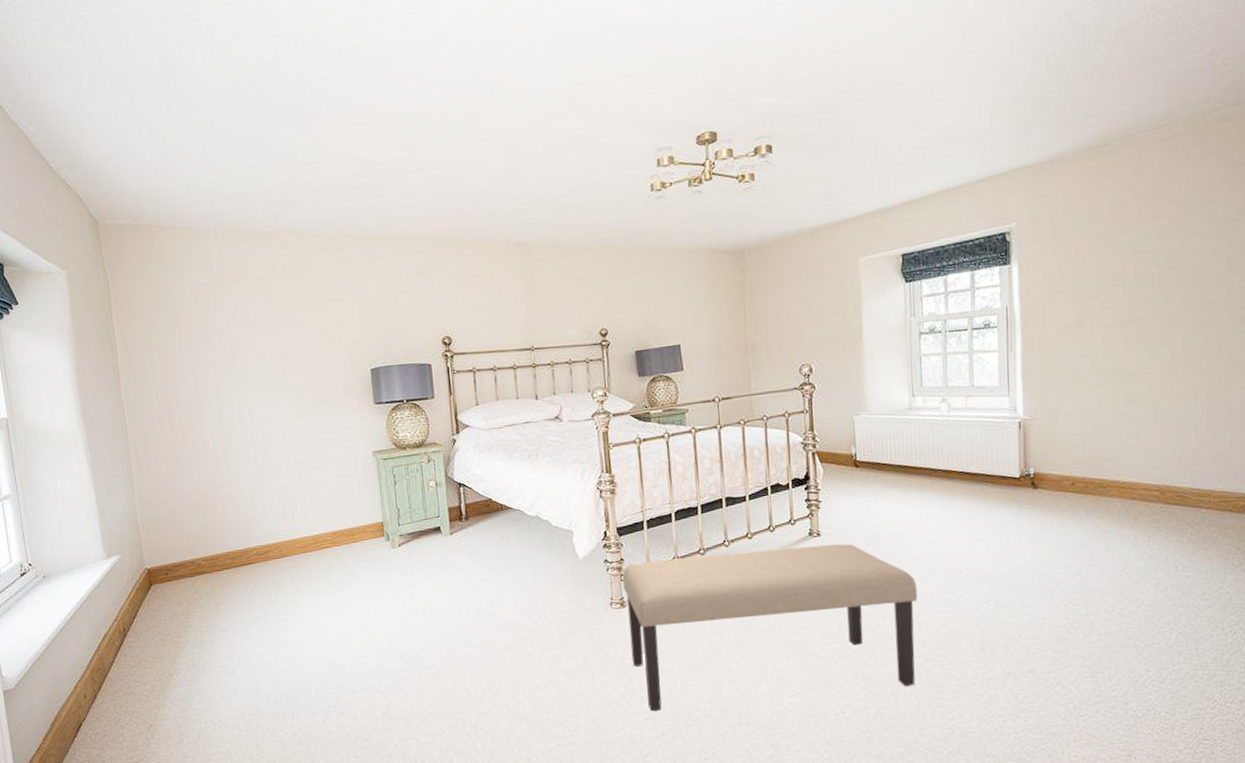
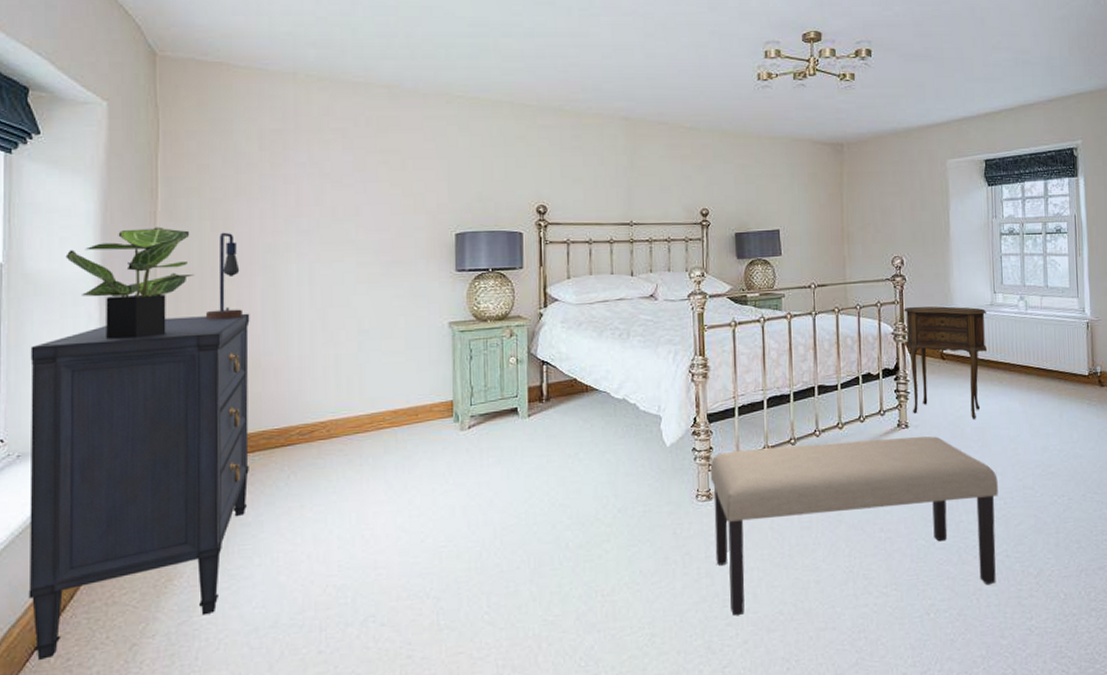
dresser: none [39,451,222,737] -> present [28,313,250,661]
potted plant: none [53,379,155,479] -> present [65,227,194,339]
table lamp: none [168,380,199,459] -> present [205,232,242,320]
side table: none [813,412,905,526] -> present [904,306,987,419]

